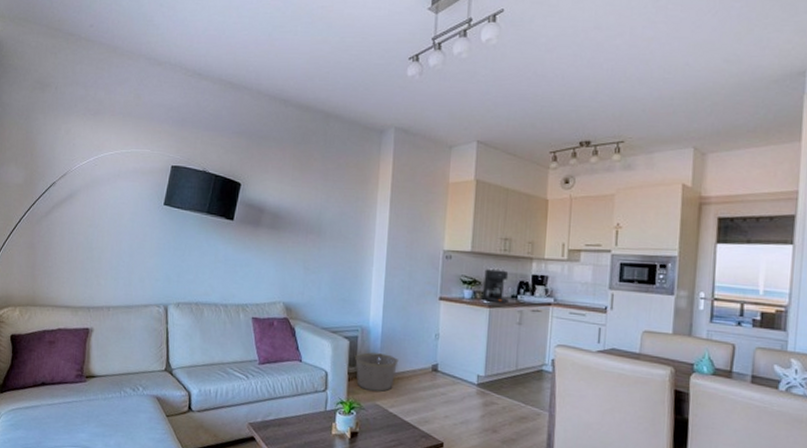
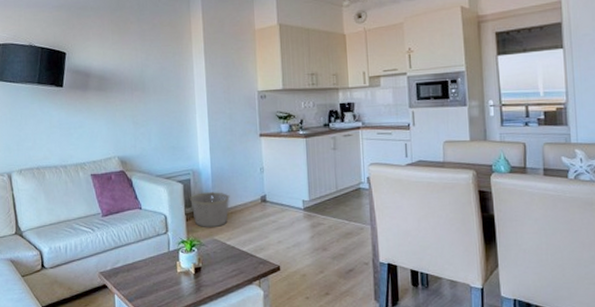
coffee maker: present [481,269,509,304] -> none [297,102,322,133]

